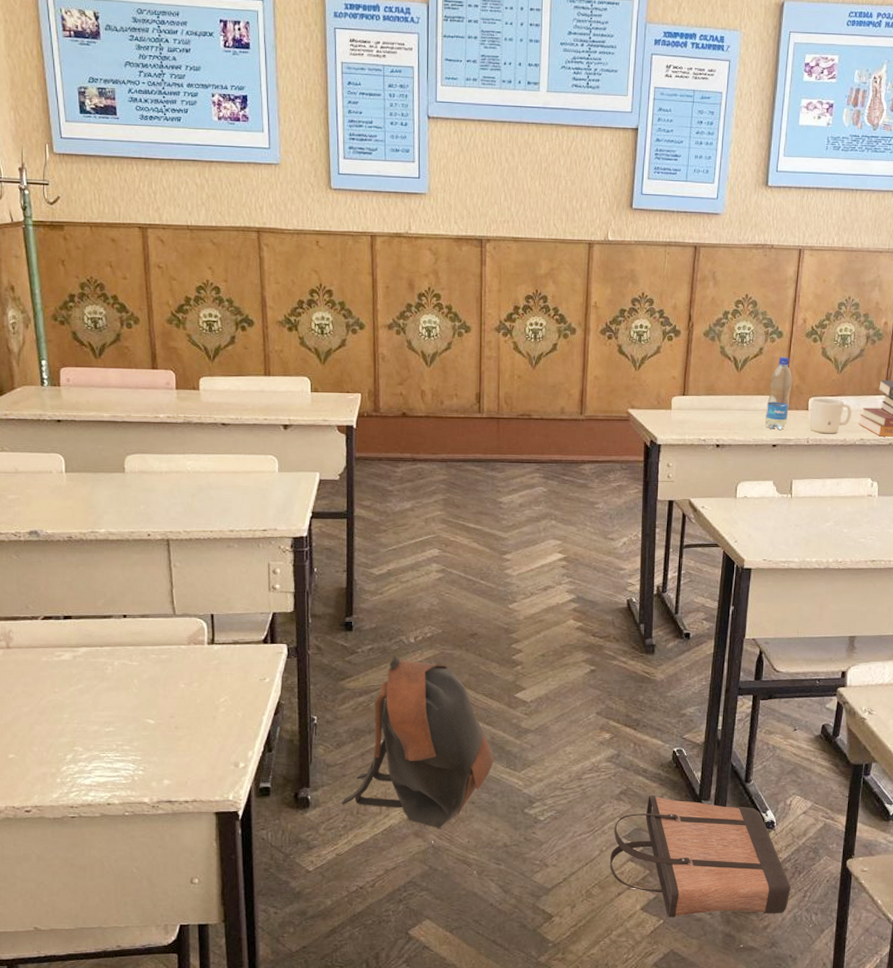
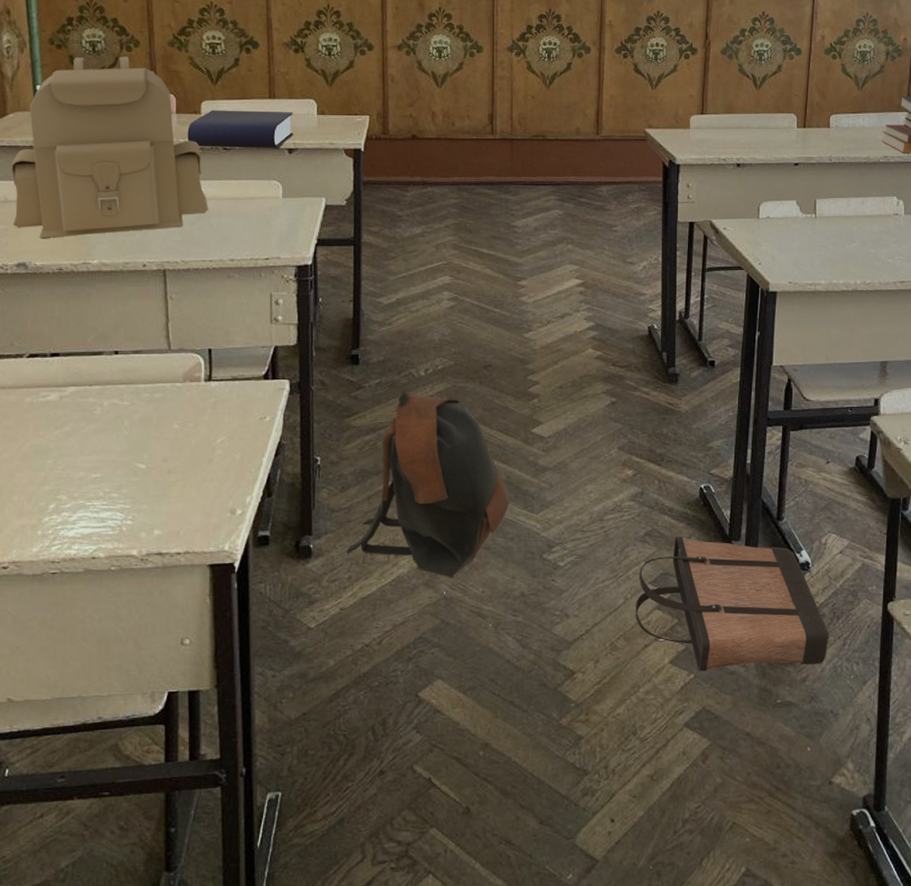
backpack: none [20,333,208,508] -> present [10,56,208,239]
book: none [187,386,289,425] -> present [187,110,294,149]
bottle: present [764,357,792,431] -> none [785,74,812,149]
mug: present [810,397,852,434] -> none [832,114,874,152]

